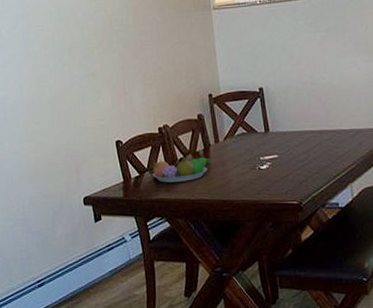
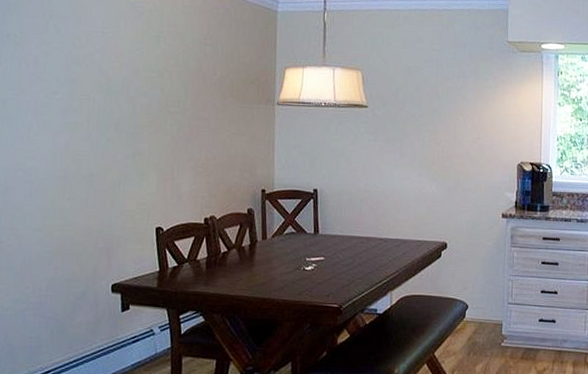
fruit bowl: present [152,157,211,183] -> none [192,251,256,276]

